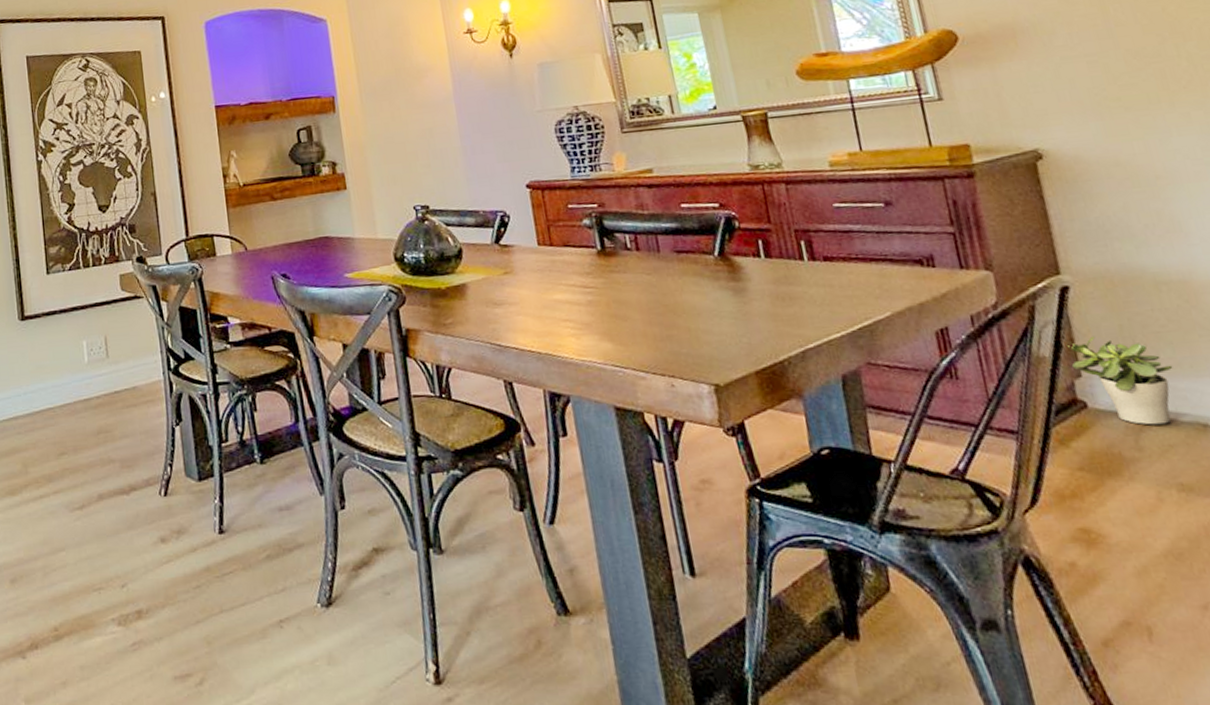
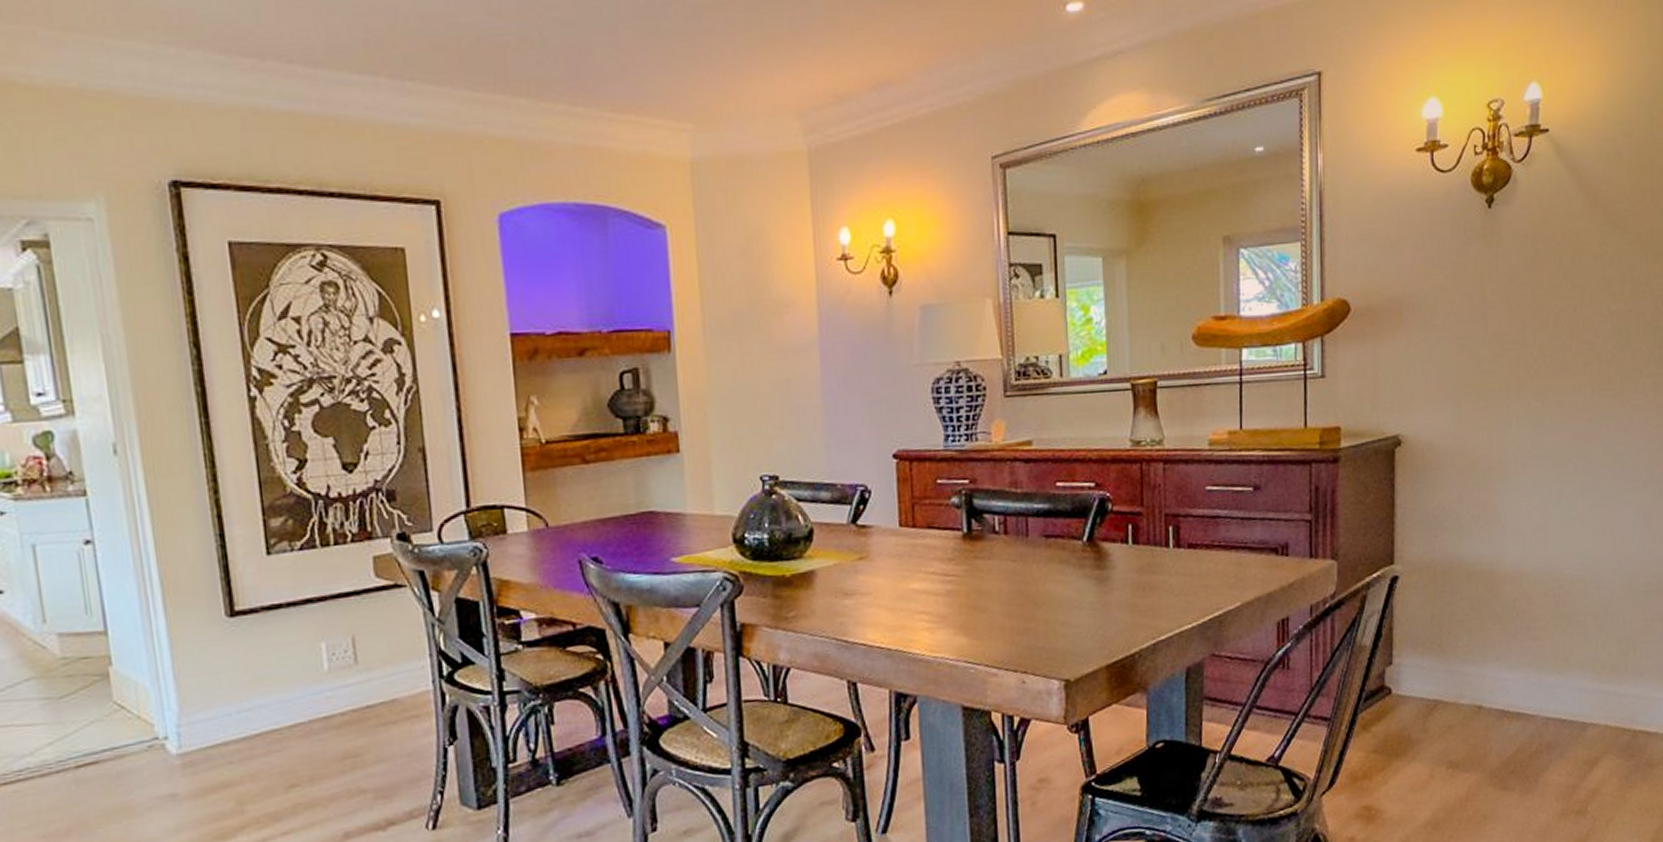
potted plant: present [1066,335,1173,425] -> none [1385,624,1466,709]

